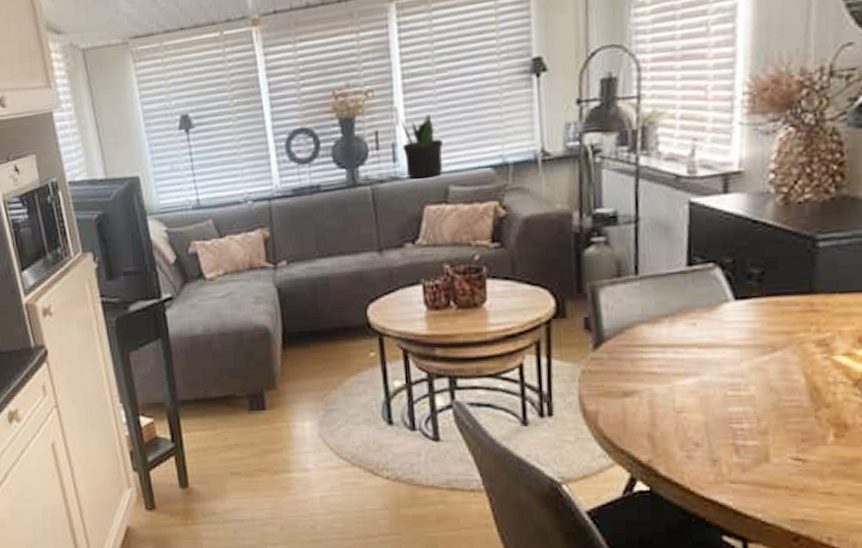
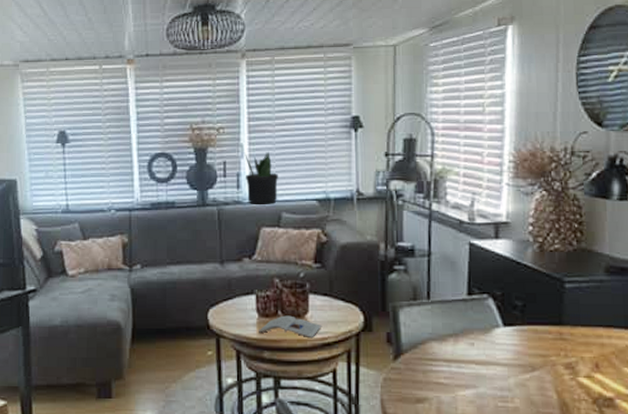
magazine: none [428,305,505,331] -> present [259,315,322,339]

